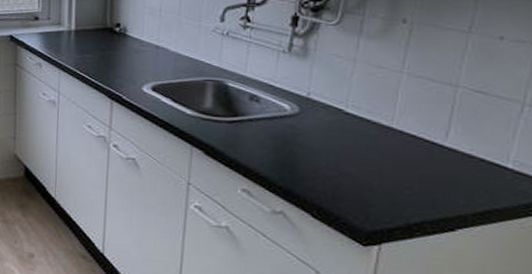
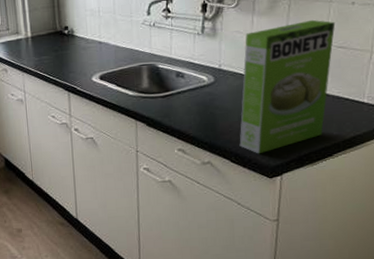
cake mix box: none [325,52,474,213] -> present [239,19,336,154]

